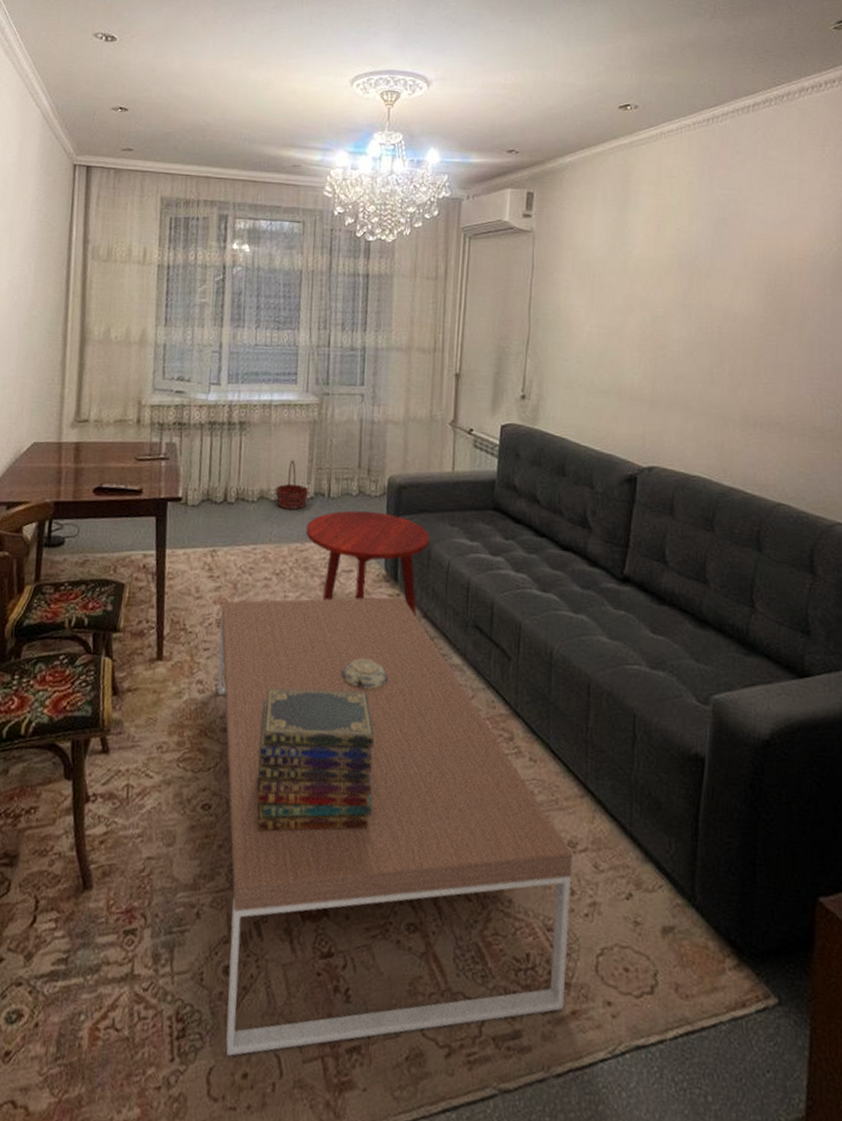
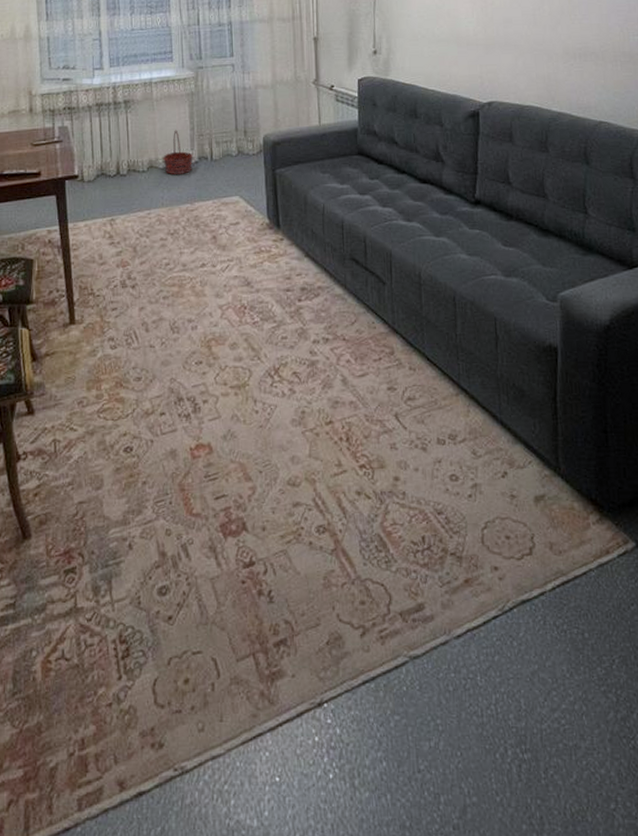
coffee table: present [217,596,573,1056] -> none [124,241,458,666]
book stack: present [256,688,375,832] -> none [170,328,277,464]
side table: present [306,510,430,617] -> none [194,168,306,257]
decorative bowl: present [342,658,388,690] -> none [238,299,280,327]

